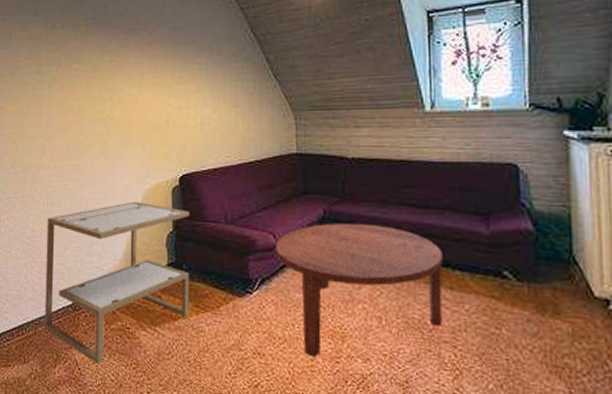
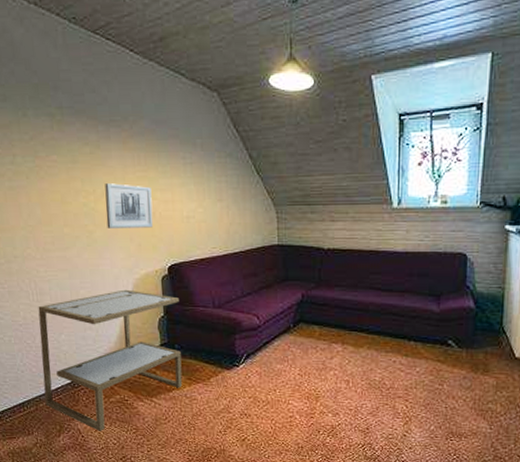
wall art: none [120,90,167,136] -> present [105,183,153,228]
coffee table: present [275,223,443,358] -> none [258,305,401,415]

